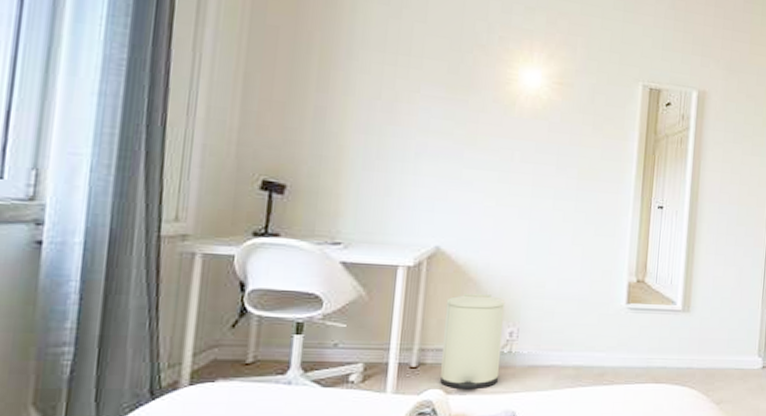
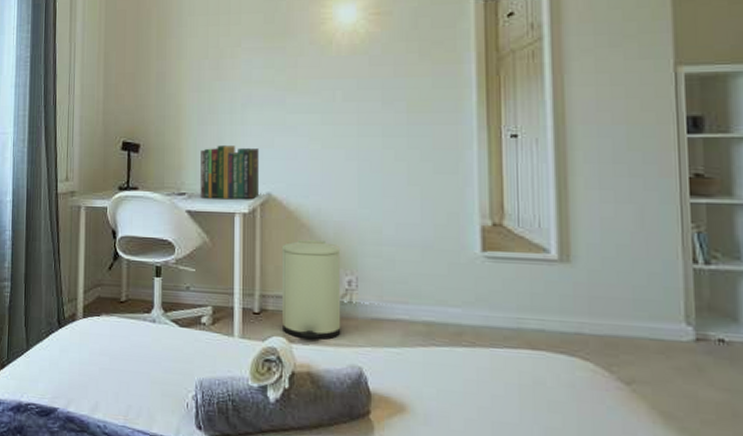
books: none [359,194,431,253] -> present [200,145,259,200]

